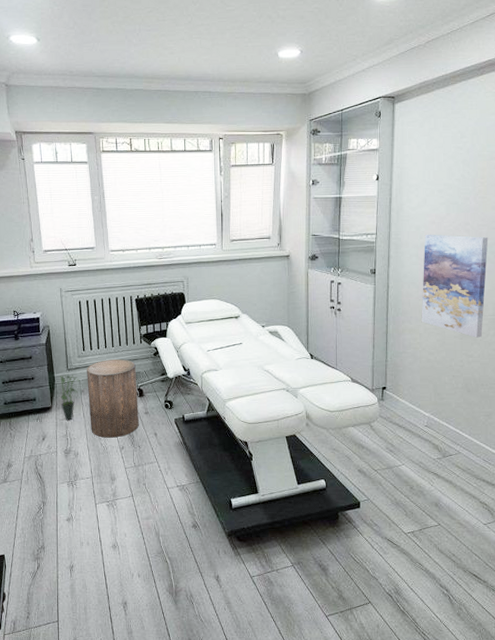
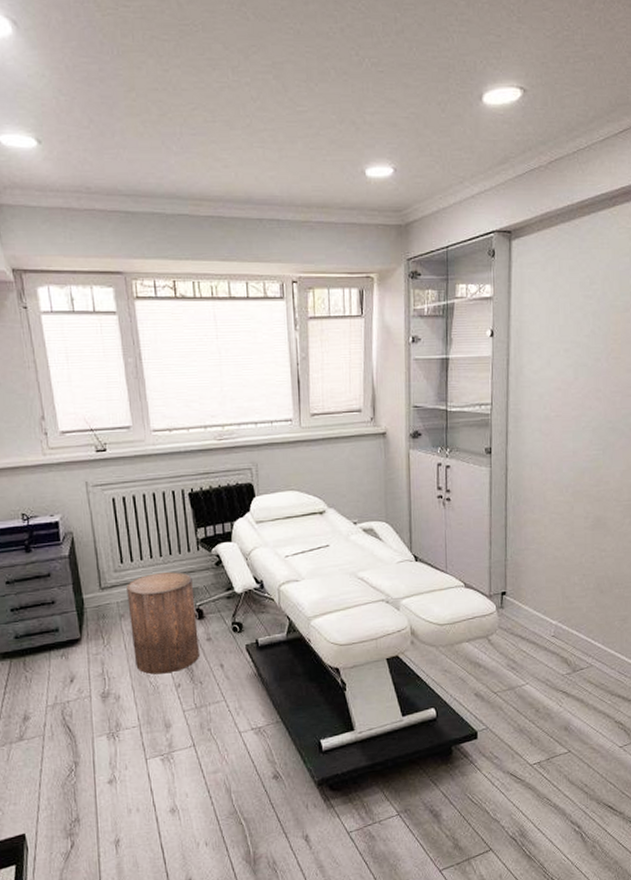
potted plant: present [60,374,81,421] -> none [90,594,119,655]
wall art: present [421,234,489,338] -> none [546,403,623,528]

